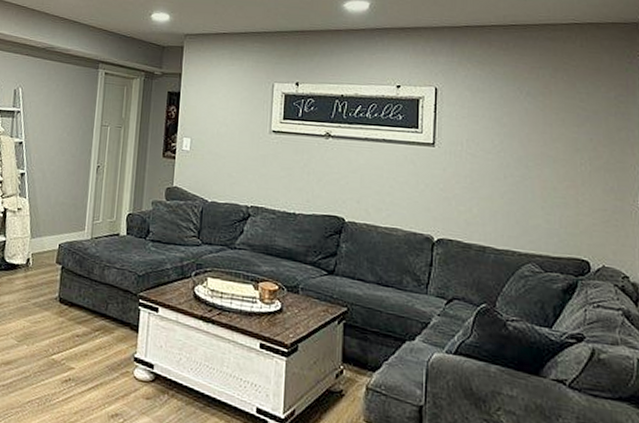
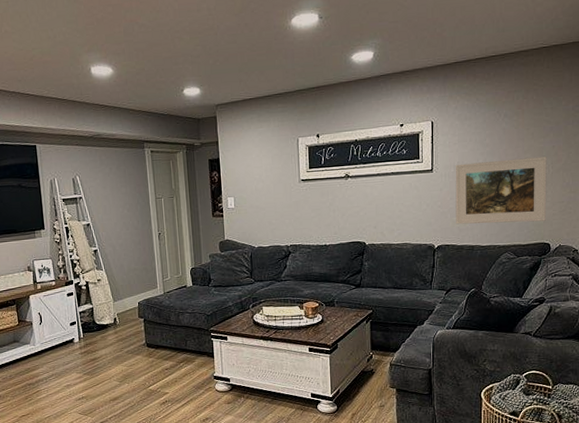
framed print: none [462,141,584,231] -> present [455,157,547,225]

